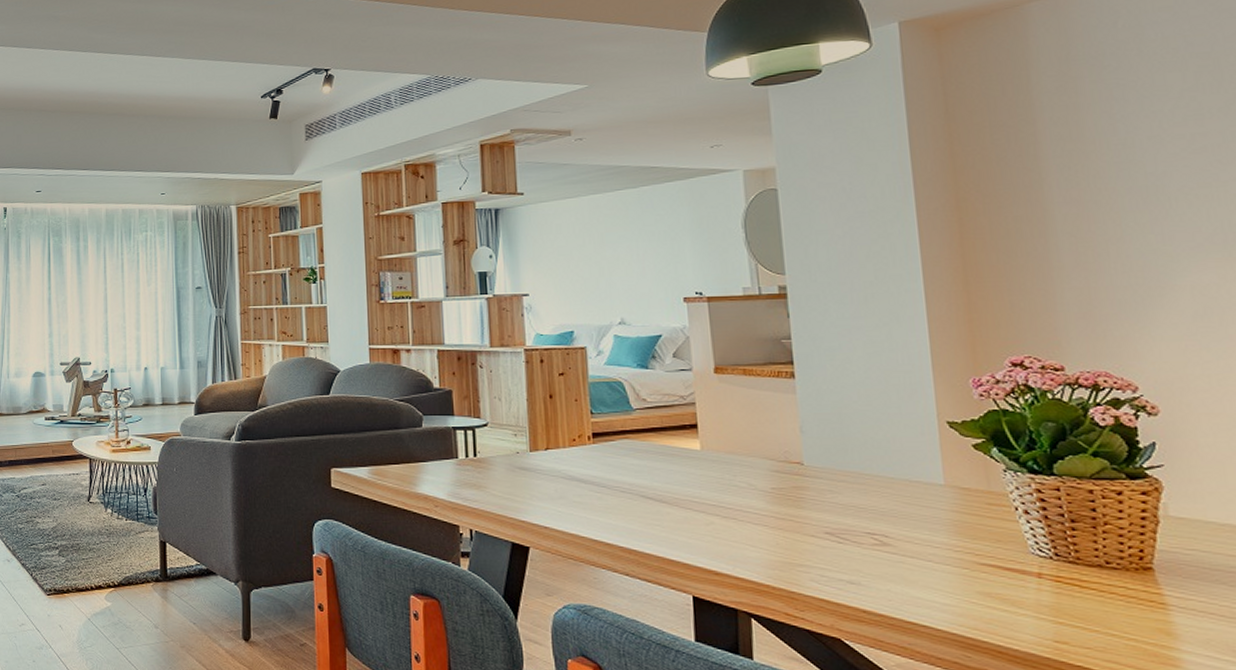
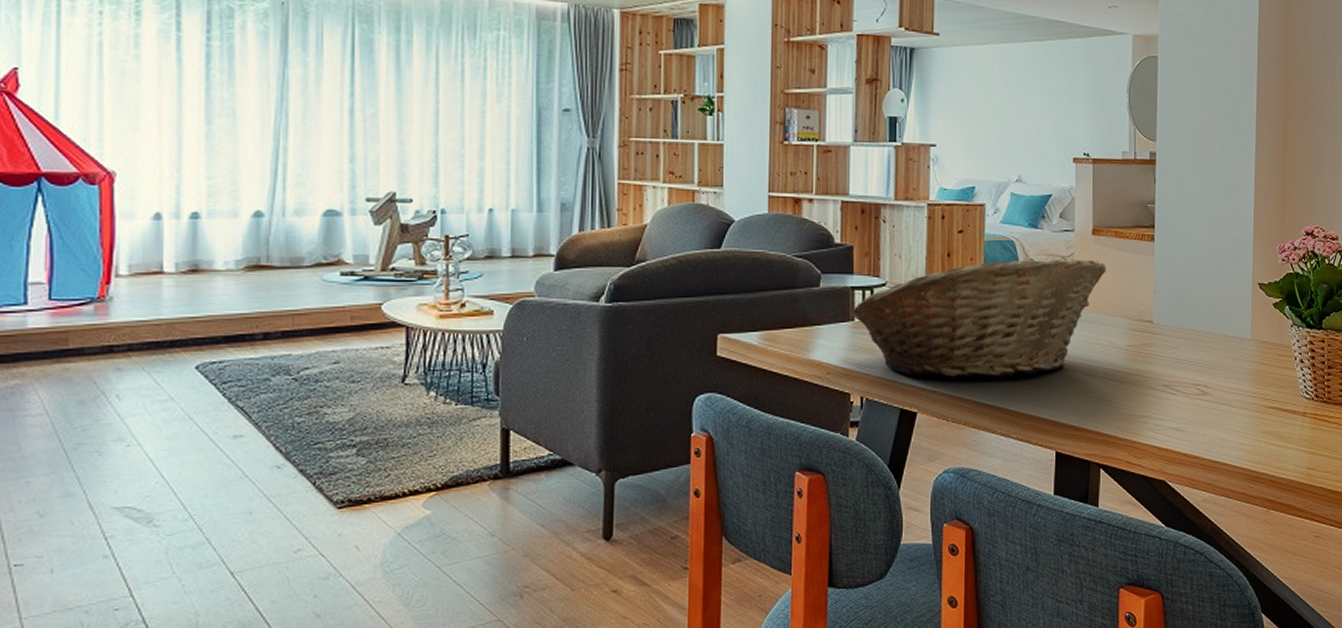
fruit basket: none [454,398,737,516] -> present [851,259,1107,377]

